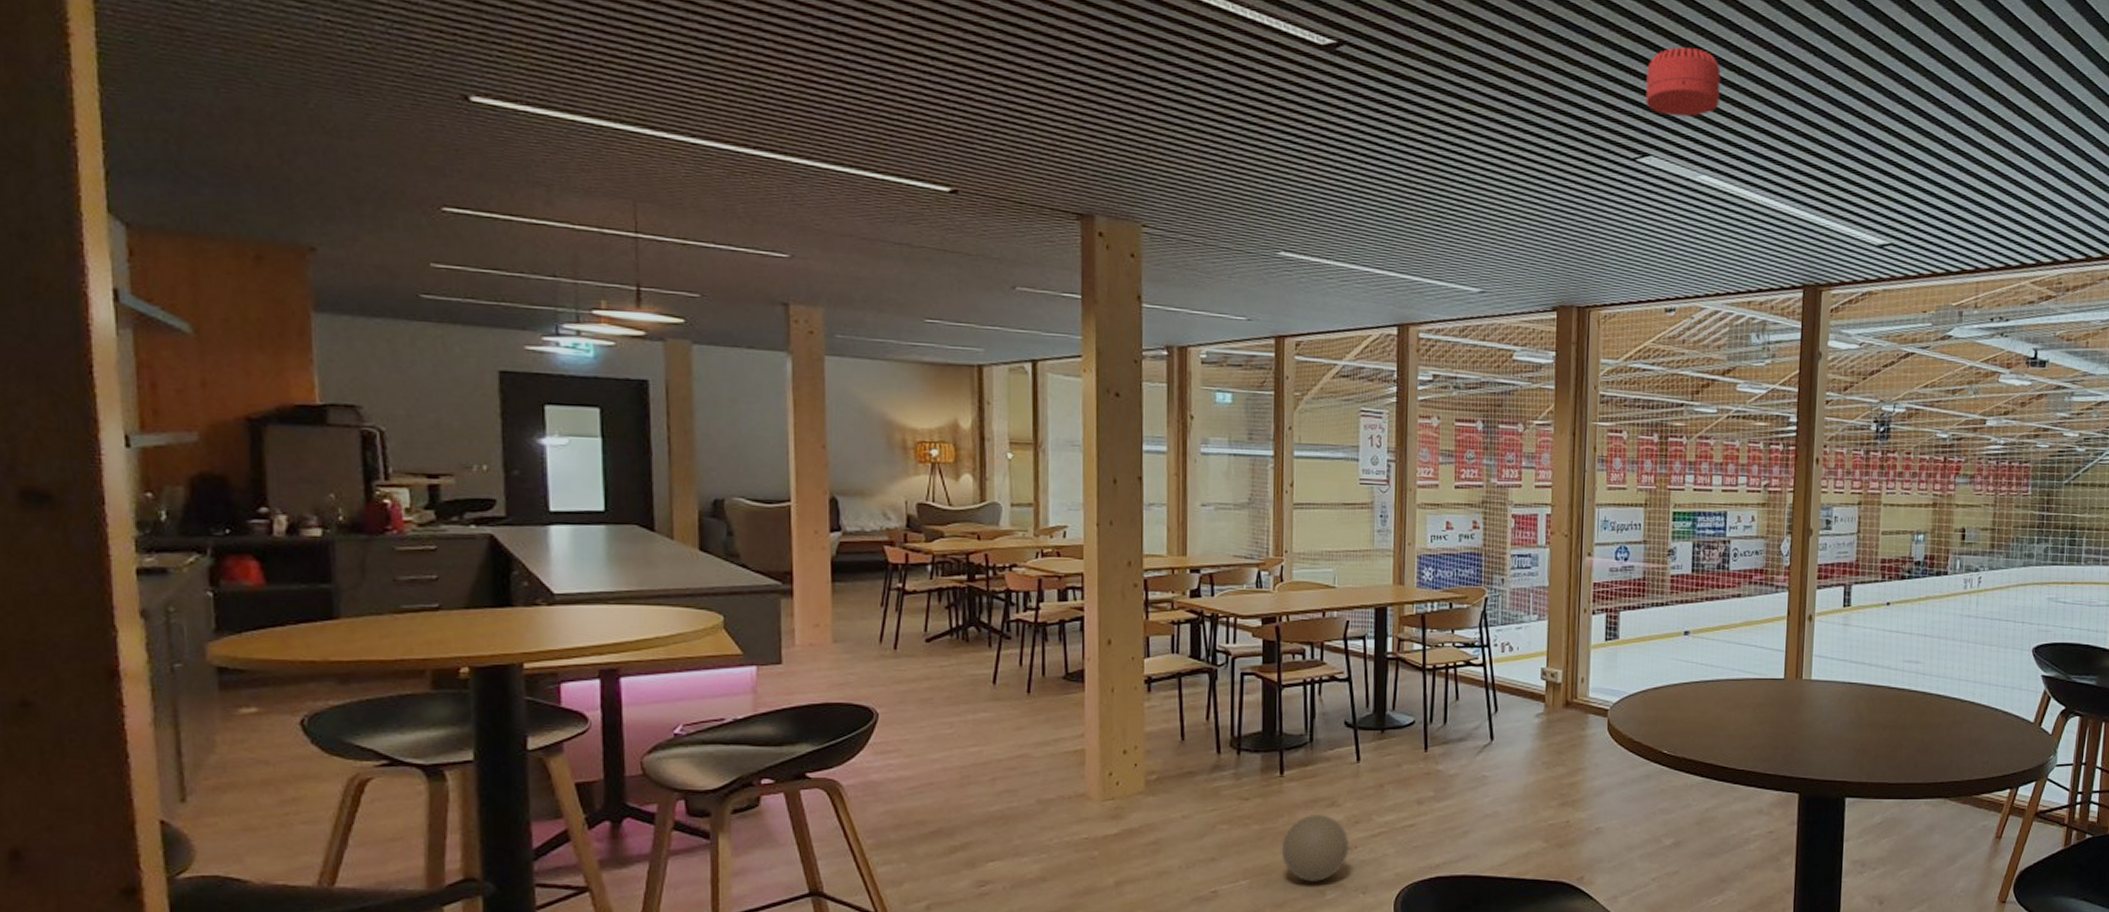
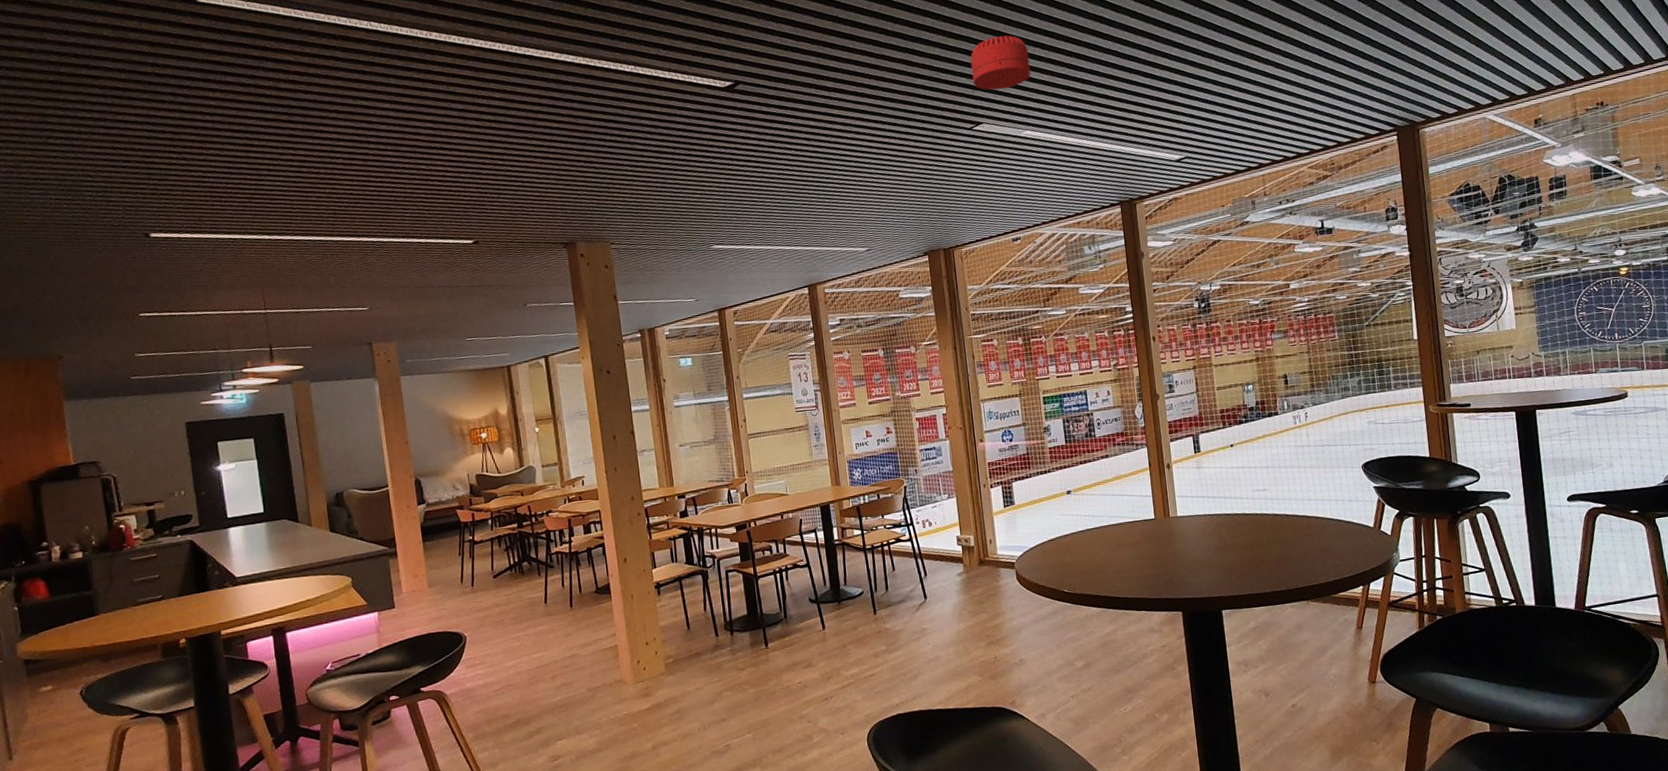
ball: present [1281,813,1350,883] -> none [773,674,827,730]

